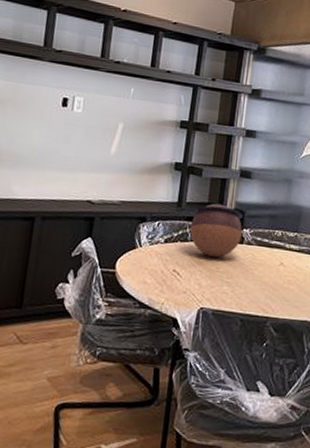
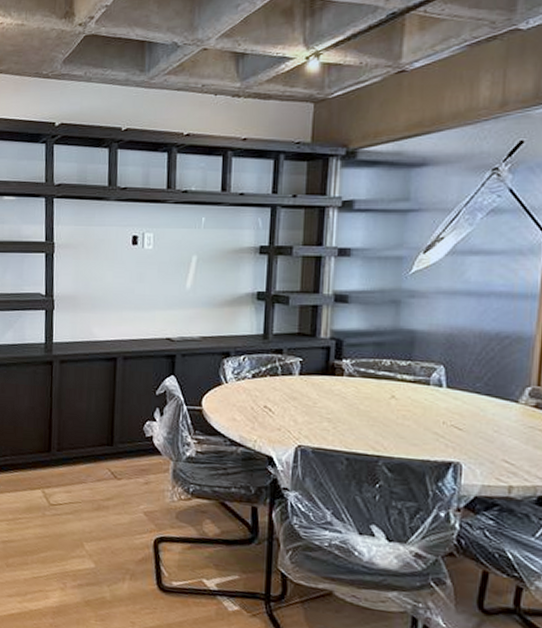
decorative bowl: present [190,203,244,258] -> none [279,333,342,392]

